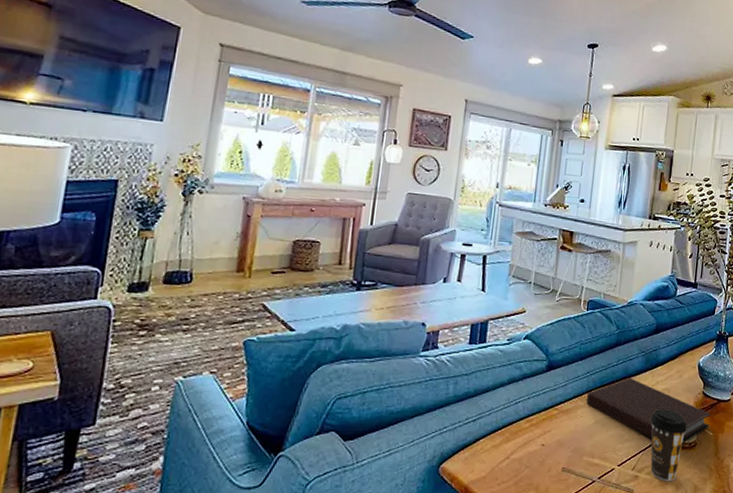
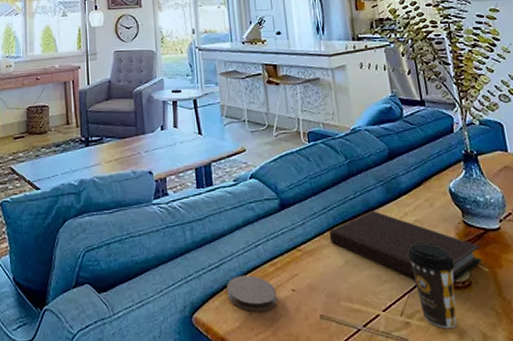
coaster: none [479,429,527,463] -> present [227,275,277,311]

